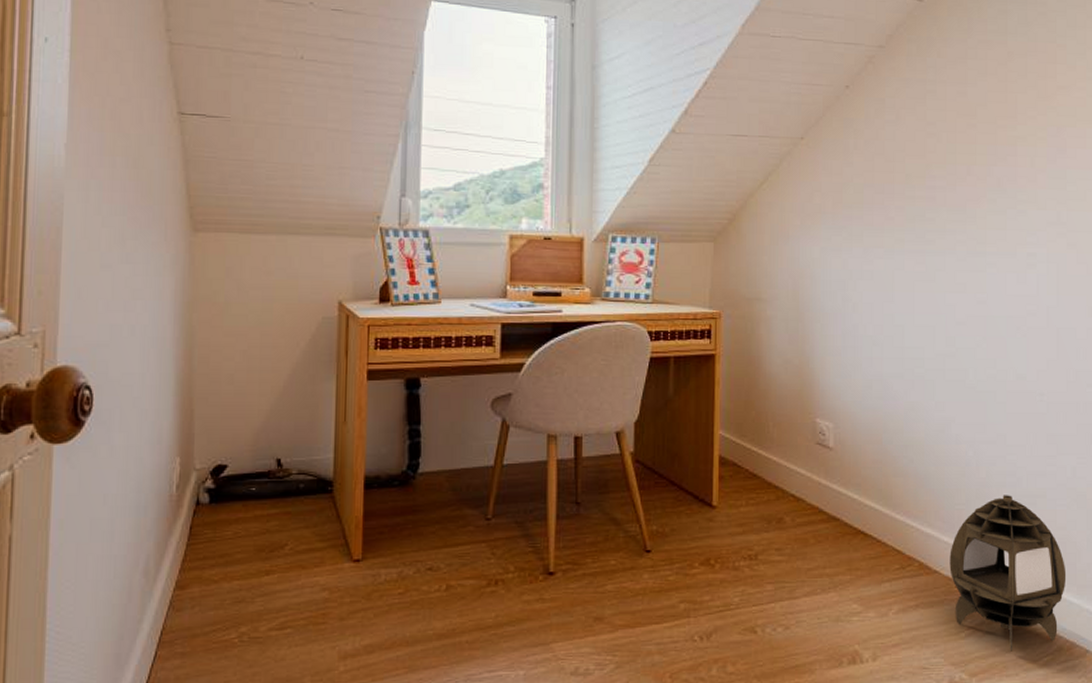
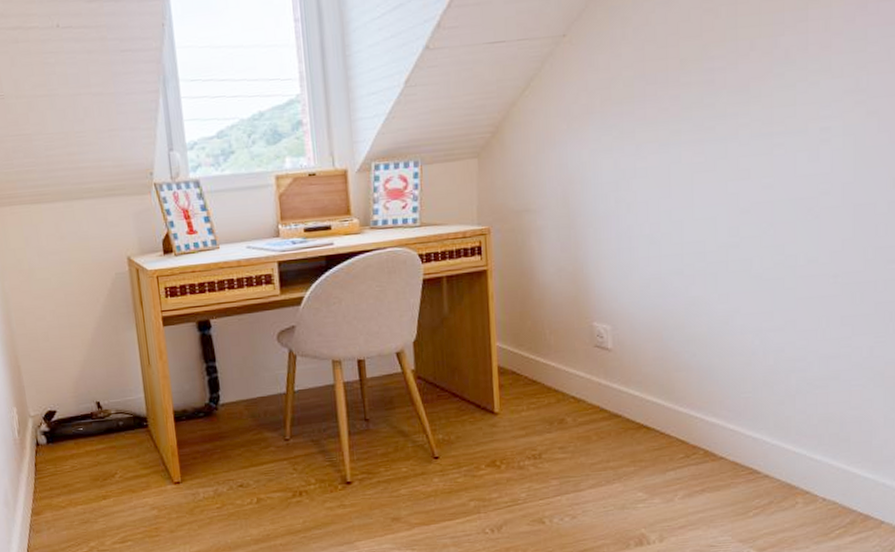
lantern: present [949,495,1067,652] -> none [736,379,861,527]

